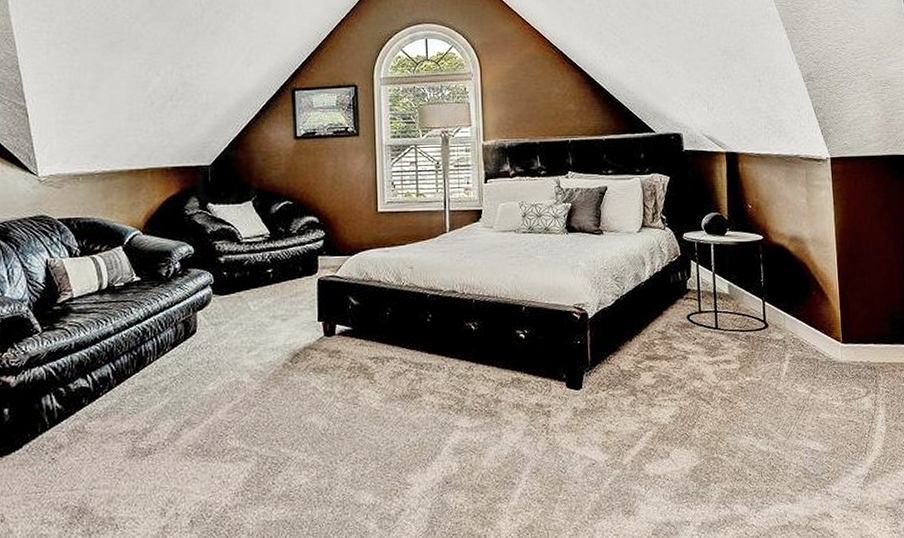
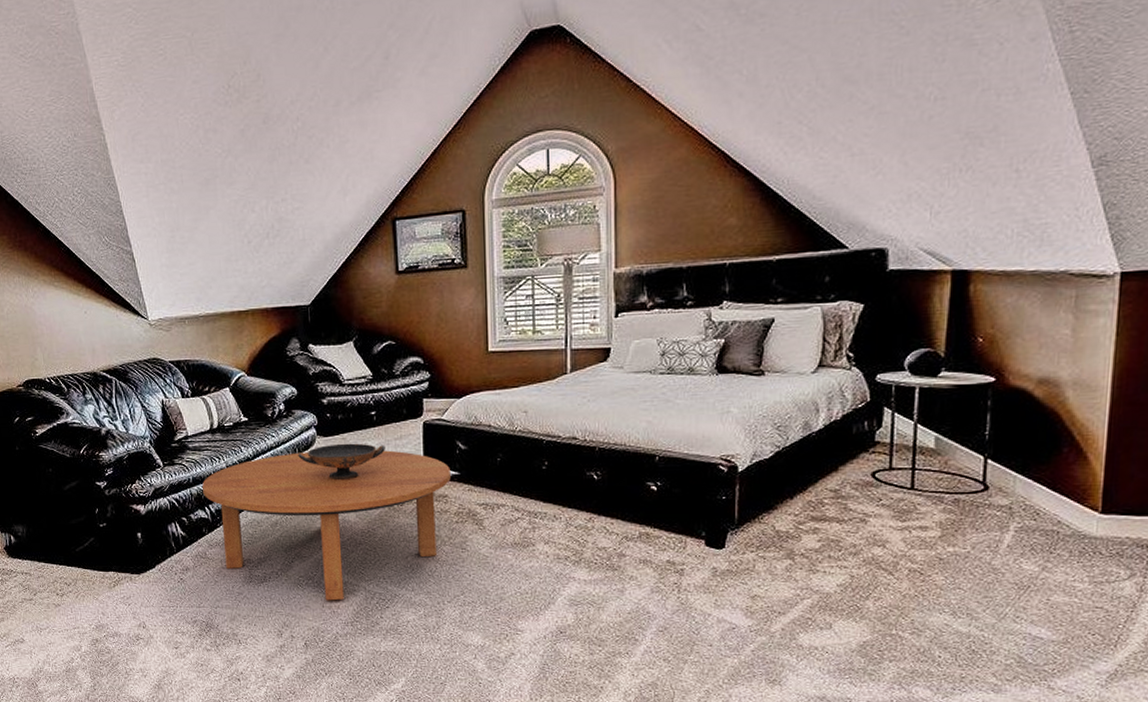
coffee table: none [86,307,343,470] -> present [202,450,451,601]
decorative bowl: none [192,301,281,340] -> present [298,443,385,481]

